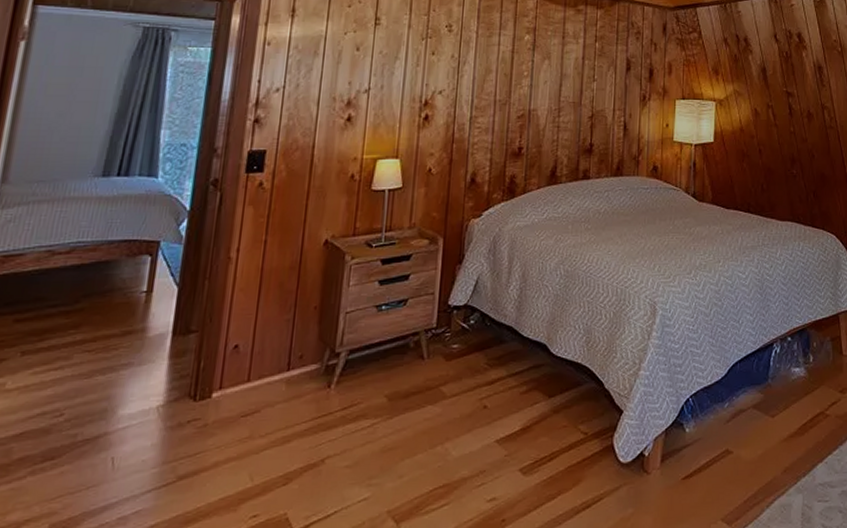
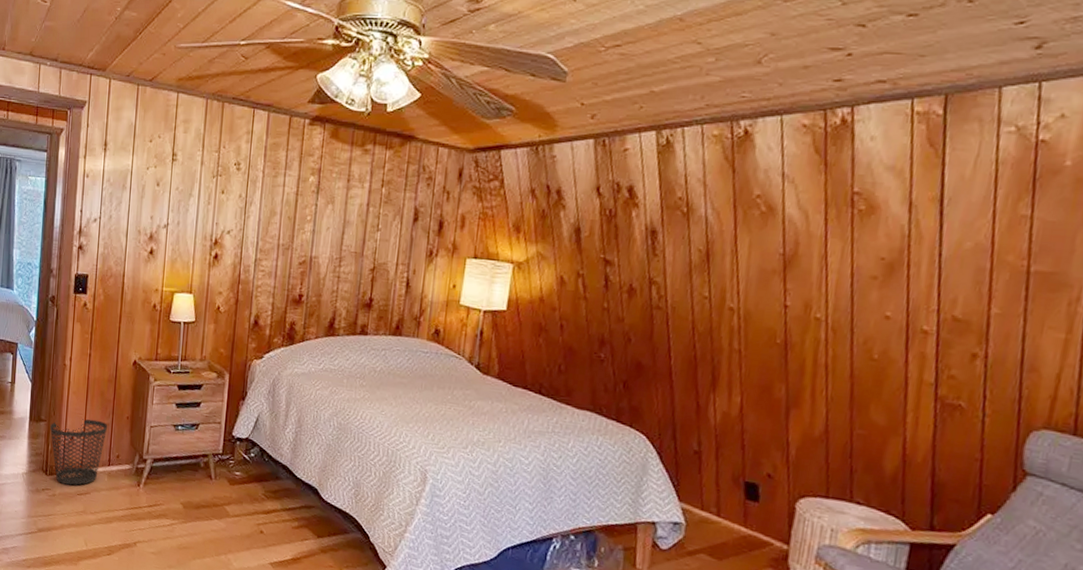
wastebasket: none [203,317,288,408] -> present [50,419,108,486]

